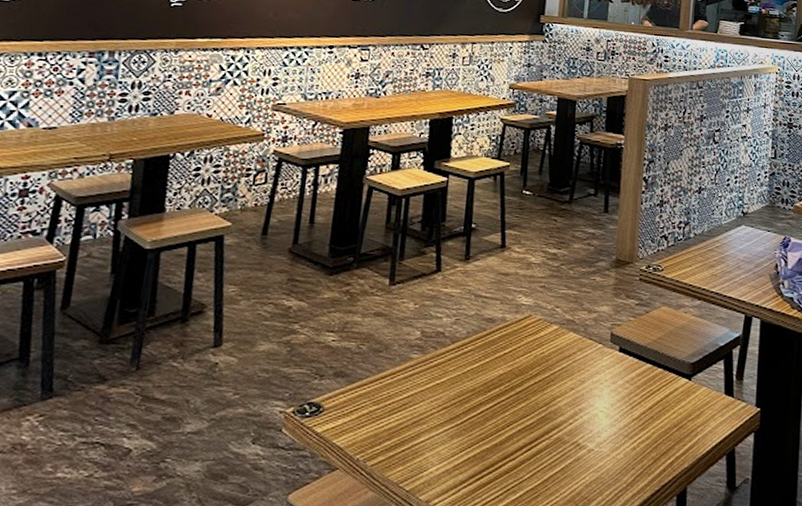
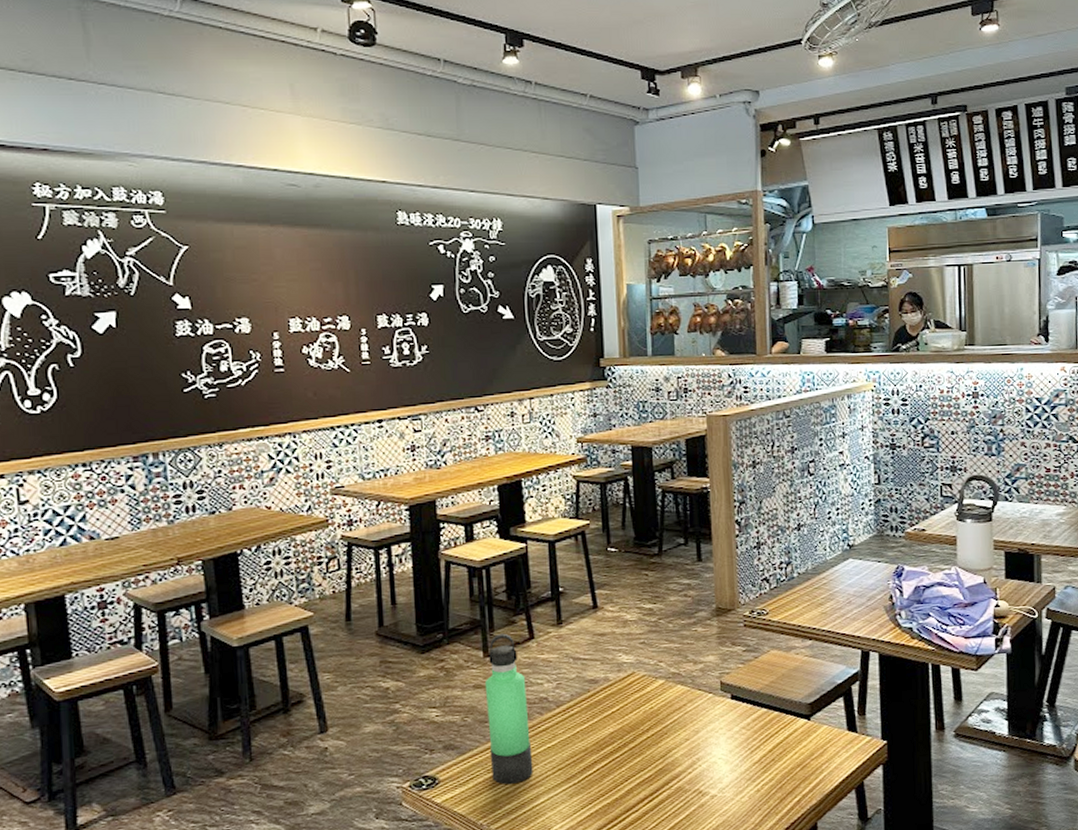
thermos bottle: none [377,263,426,419] -> present [484,633,533,785]

